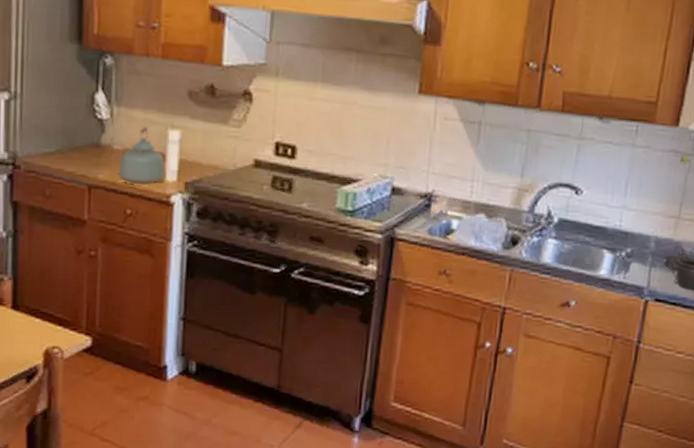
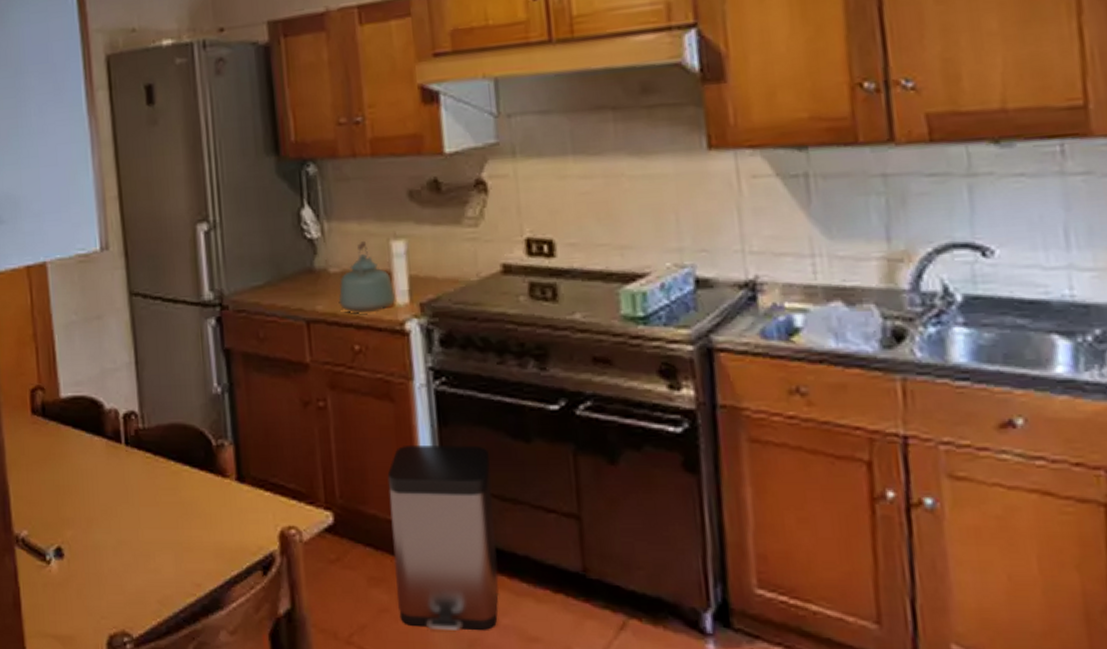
pedal bin: none [135,290,222,428] -> present [387,444,499,632]

